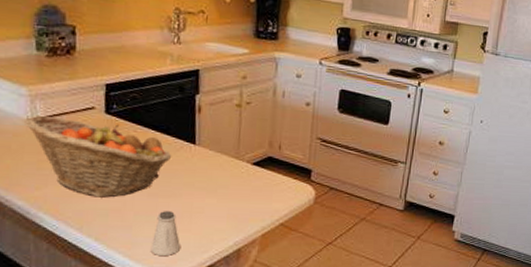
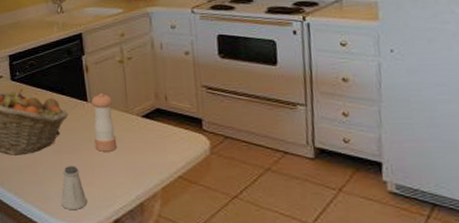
pepper shaker: none [197,137,224,198] -> present [91,93,117,152]

